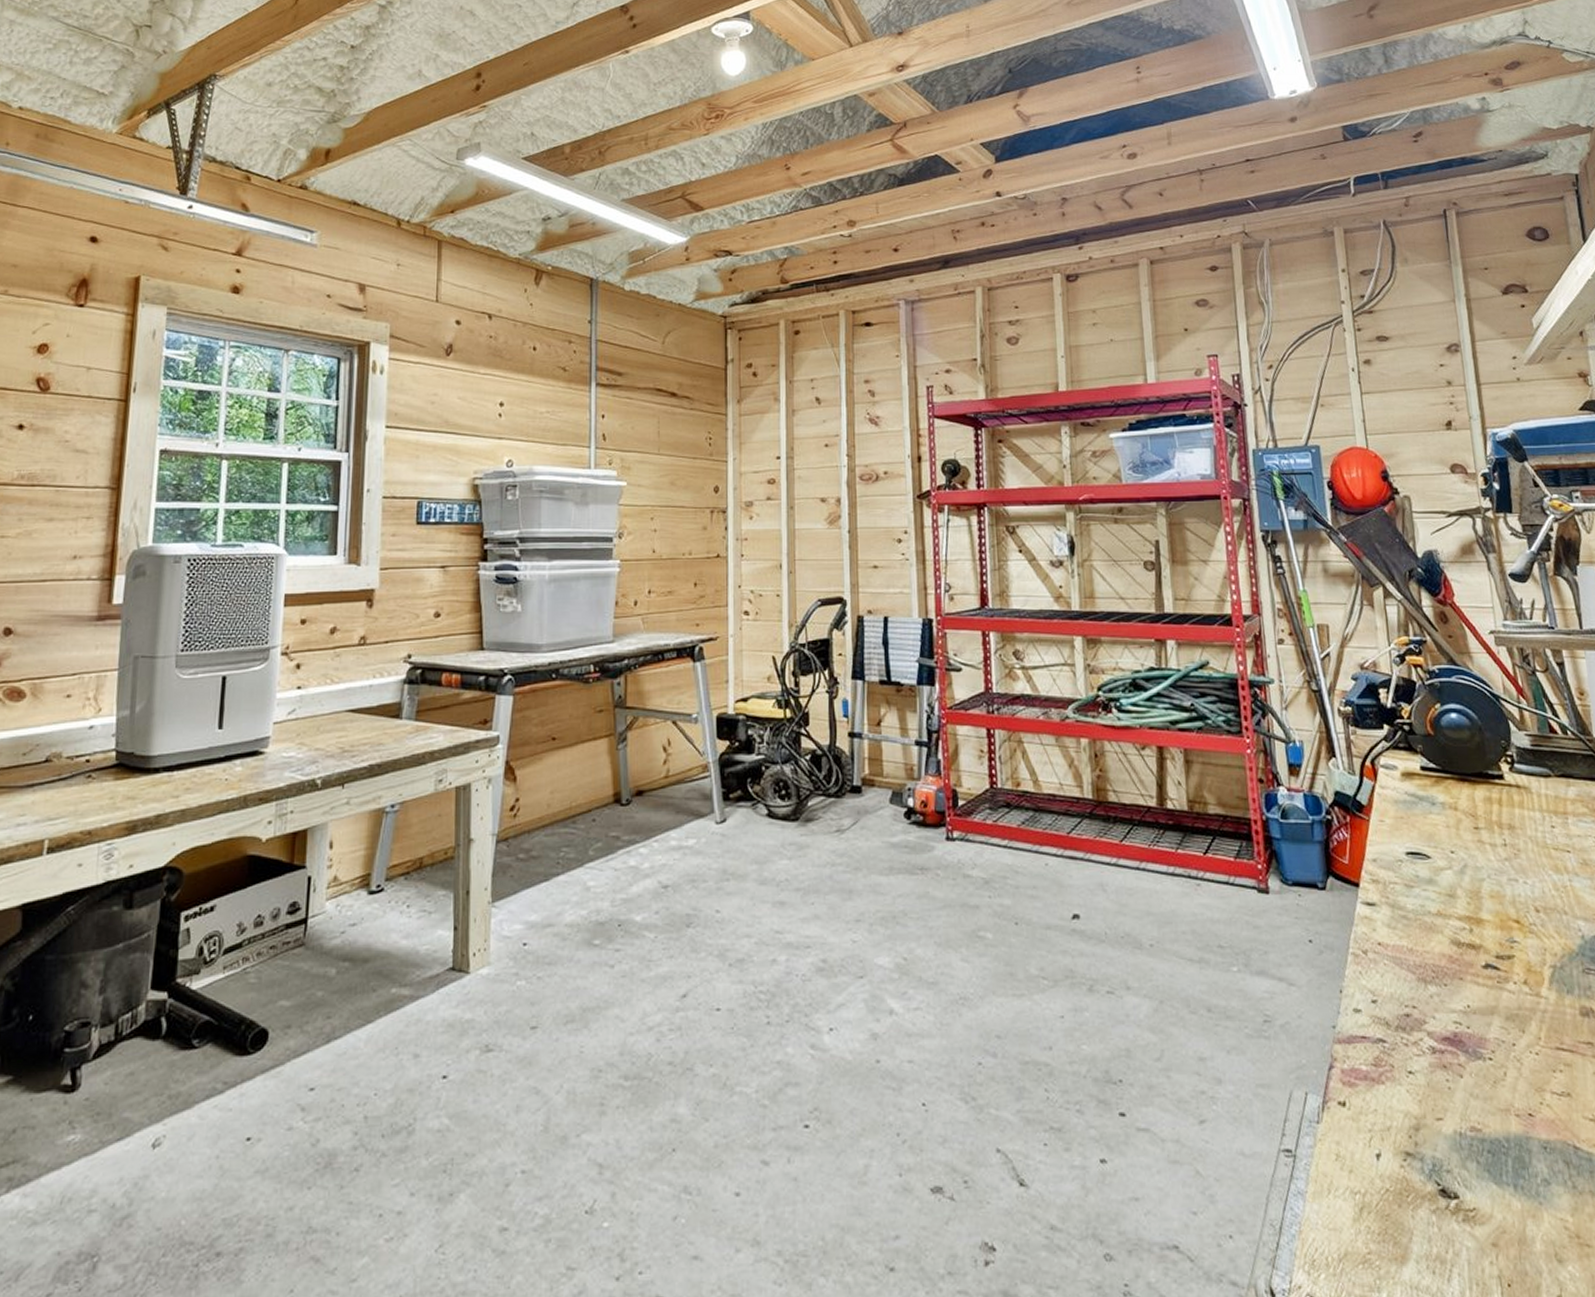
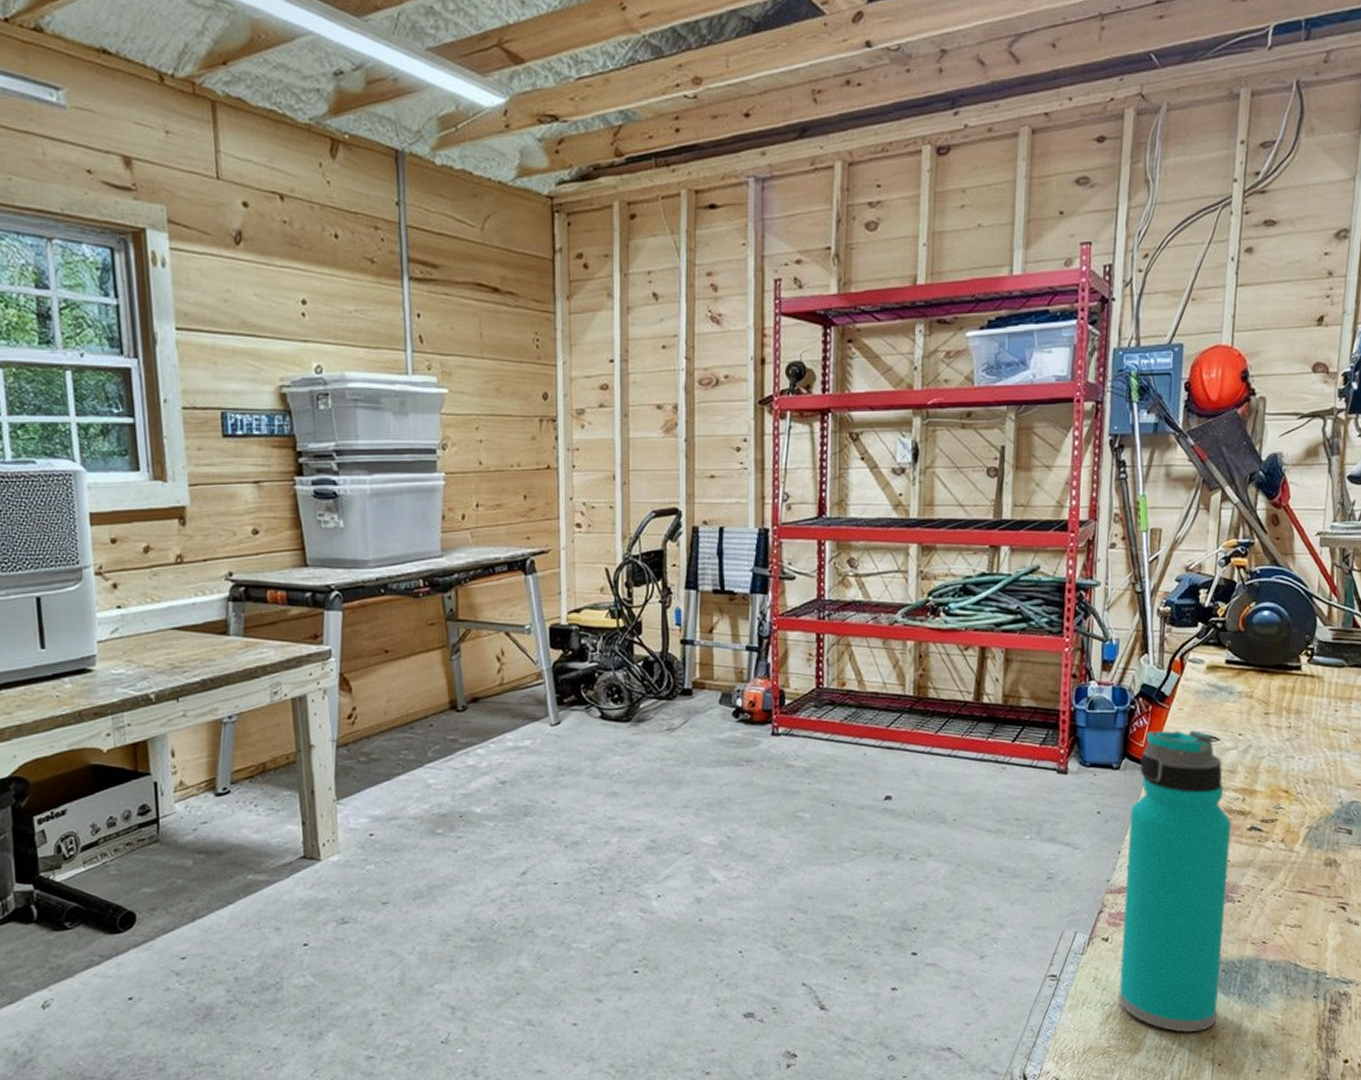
water bottle: none [1346,845,1493,1237] -> present [1119,730,1232,1033]

